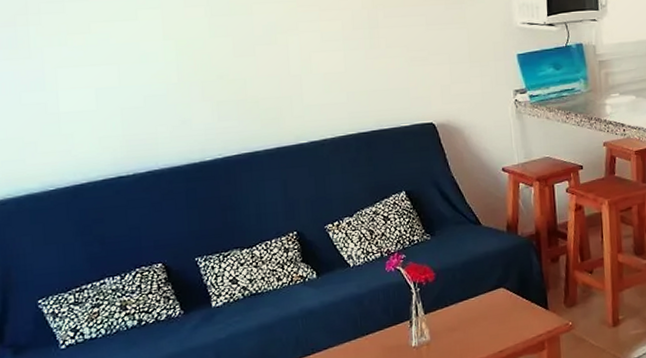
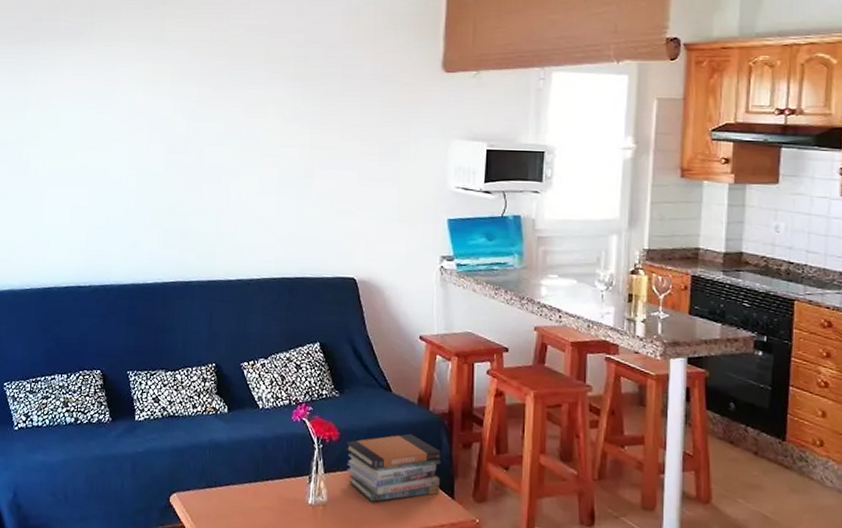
book stack: none [442,259,535,330] -> present [345,433,442,502]

